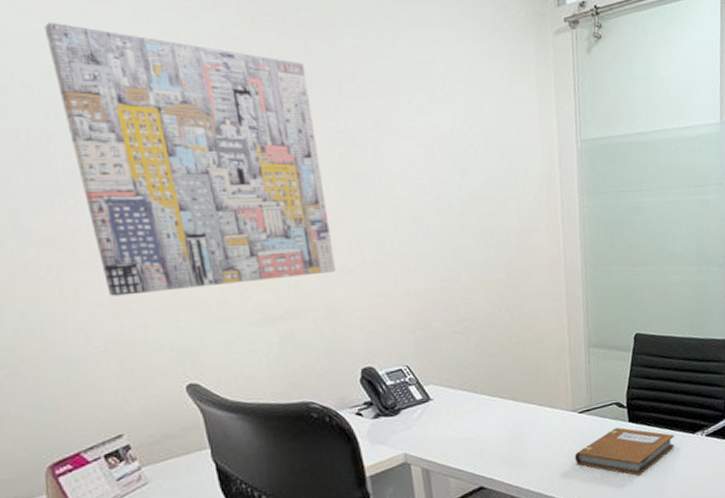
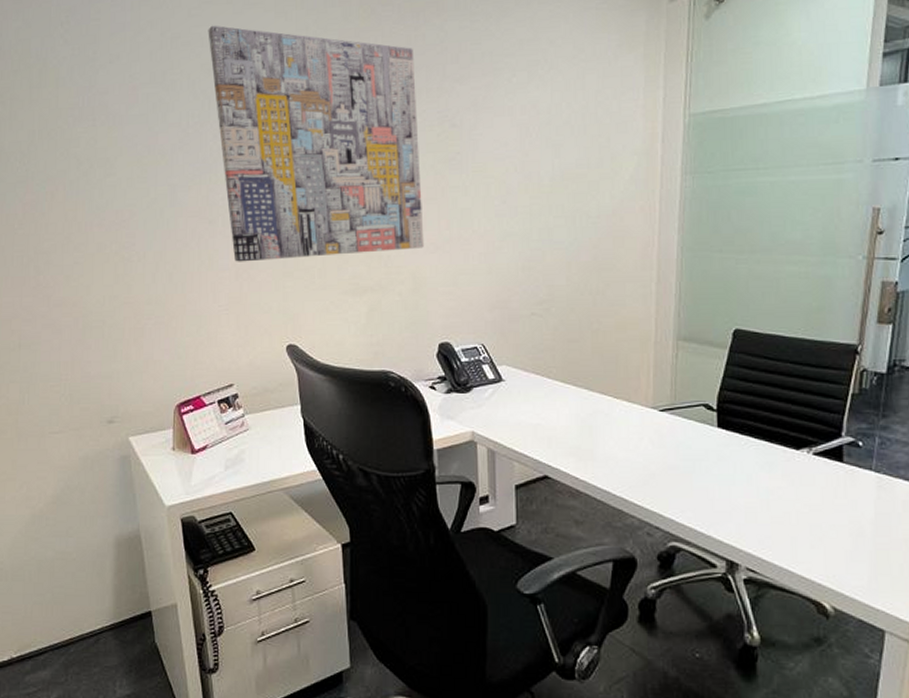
notebook: present [574,427,675,476] -> none [650,432,773,489]

